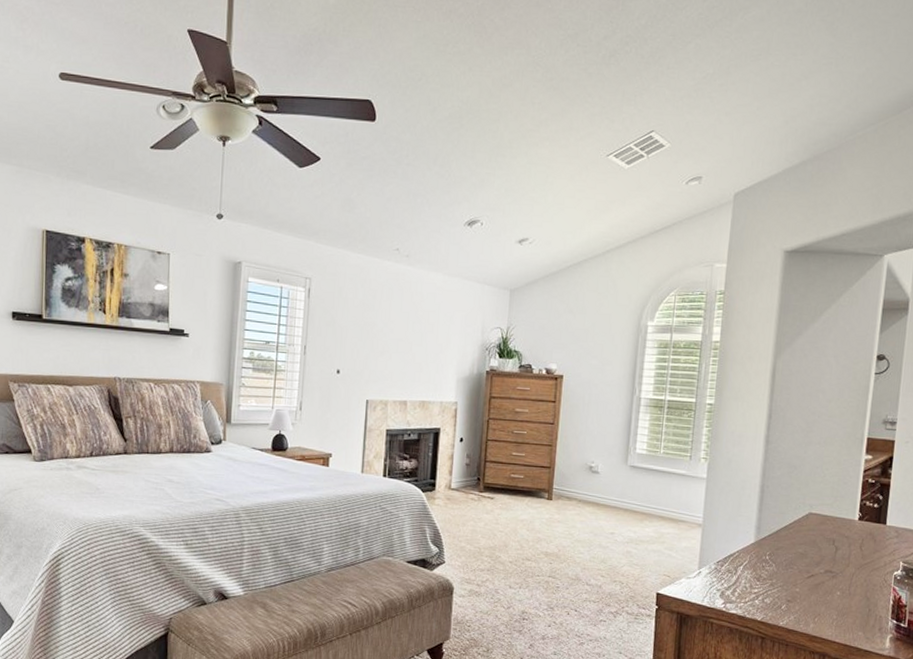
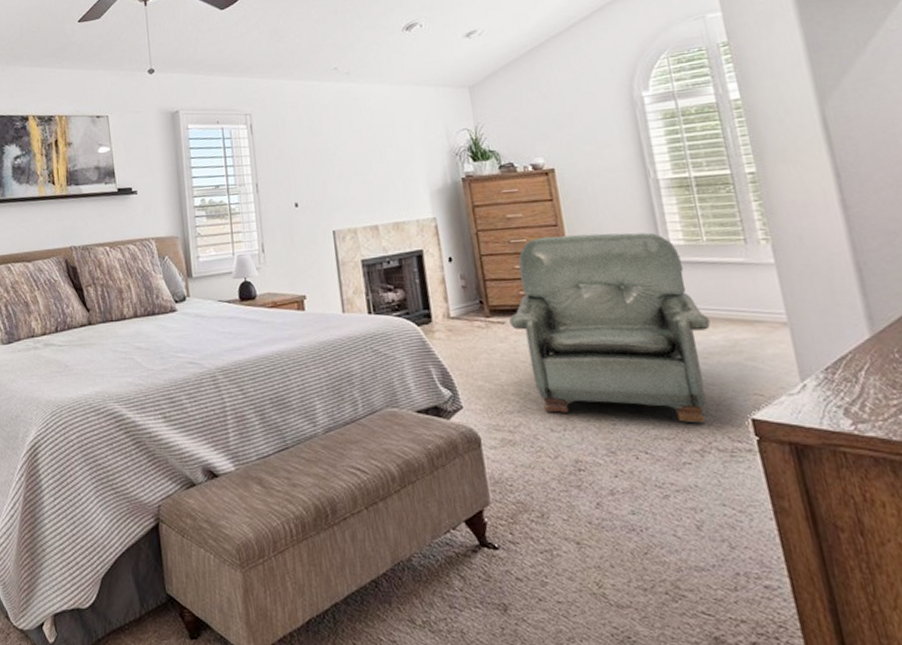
armchair: none [498,431,648,593] -> present [509,232,710,423]

